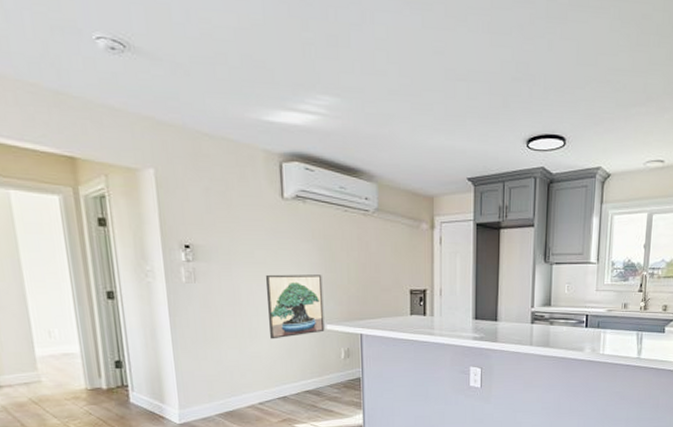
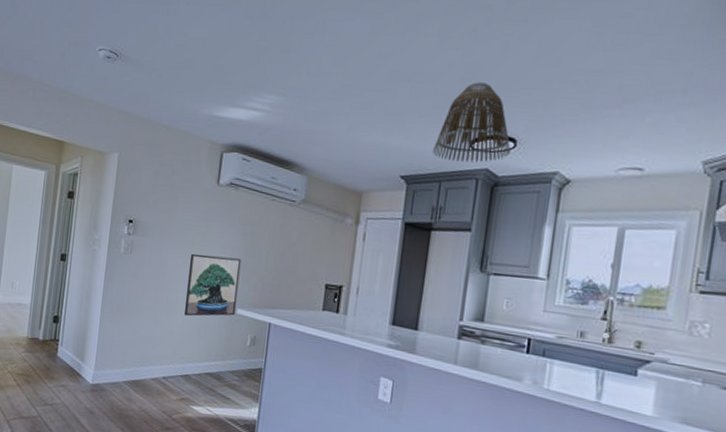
lamp shade: none [493,81,562,162] -> present [432,82,512,163]

